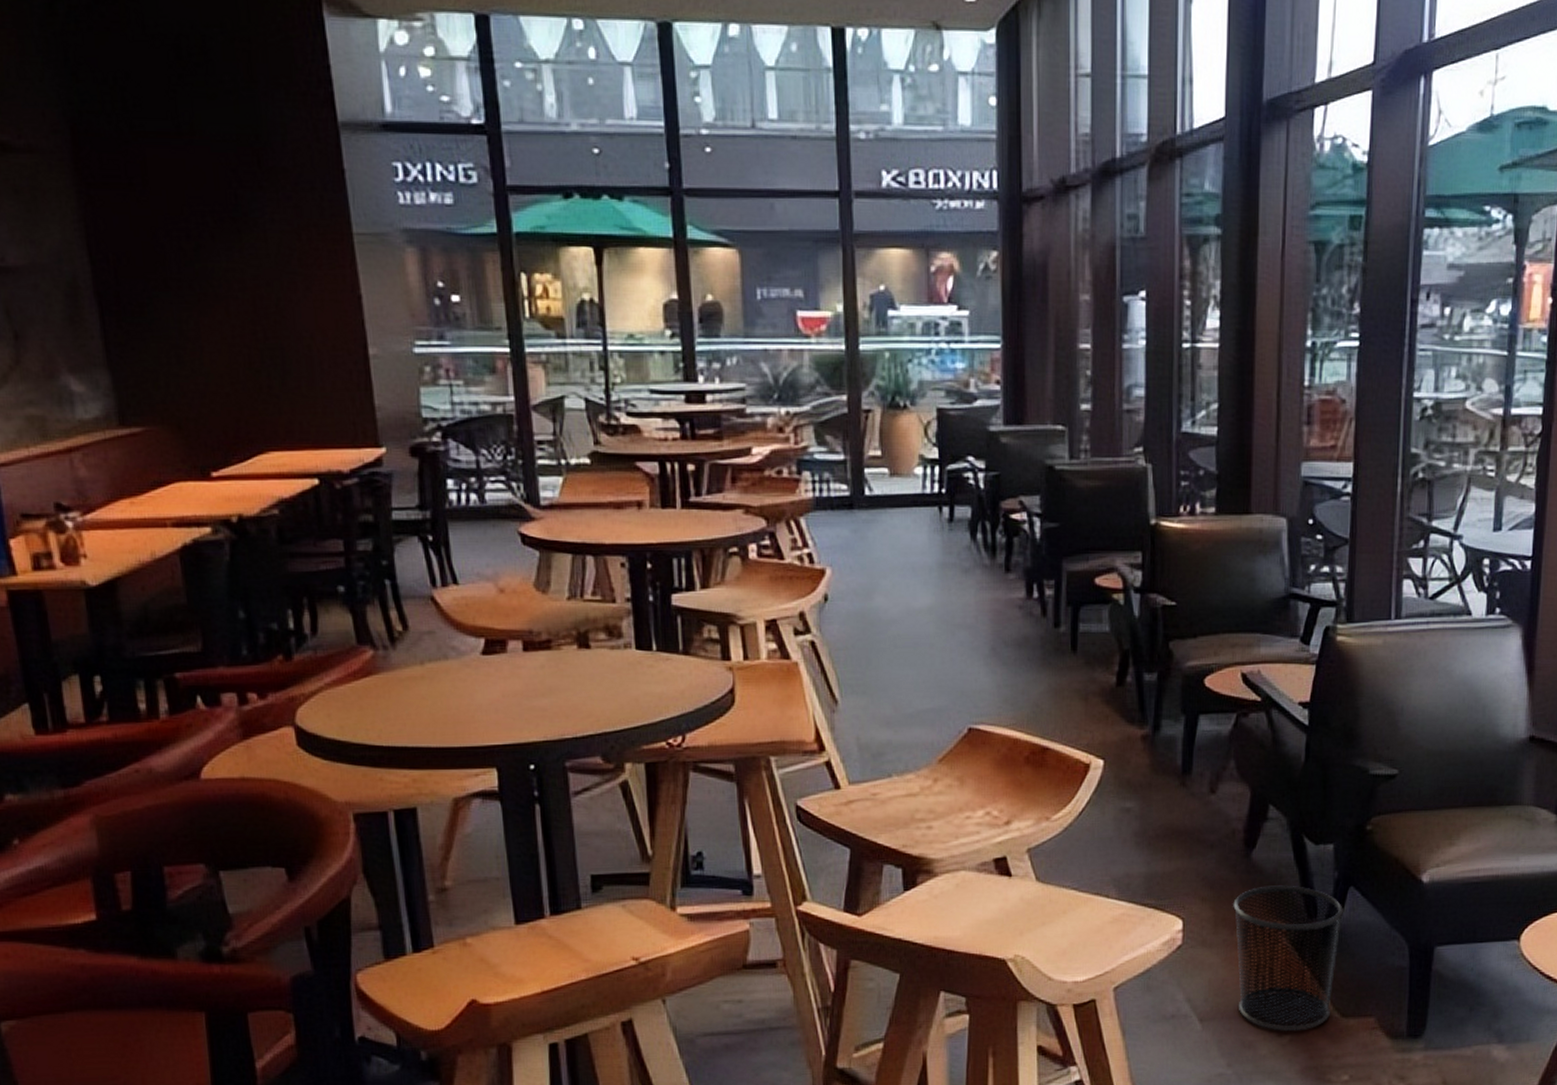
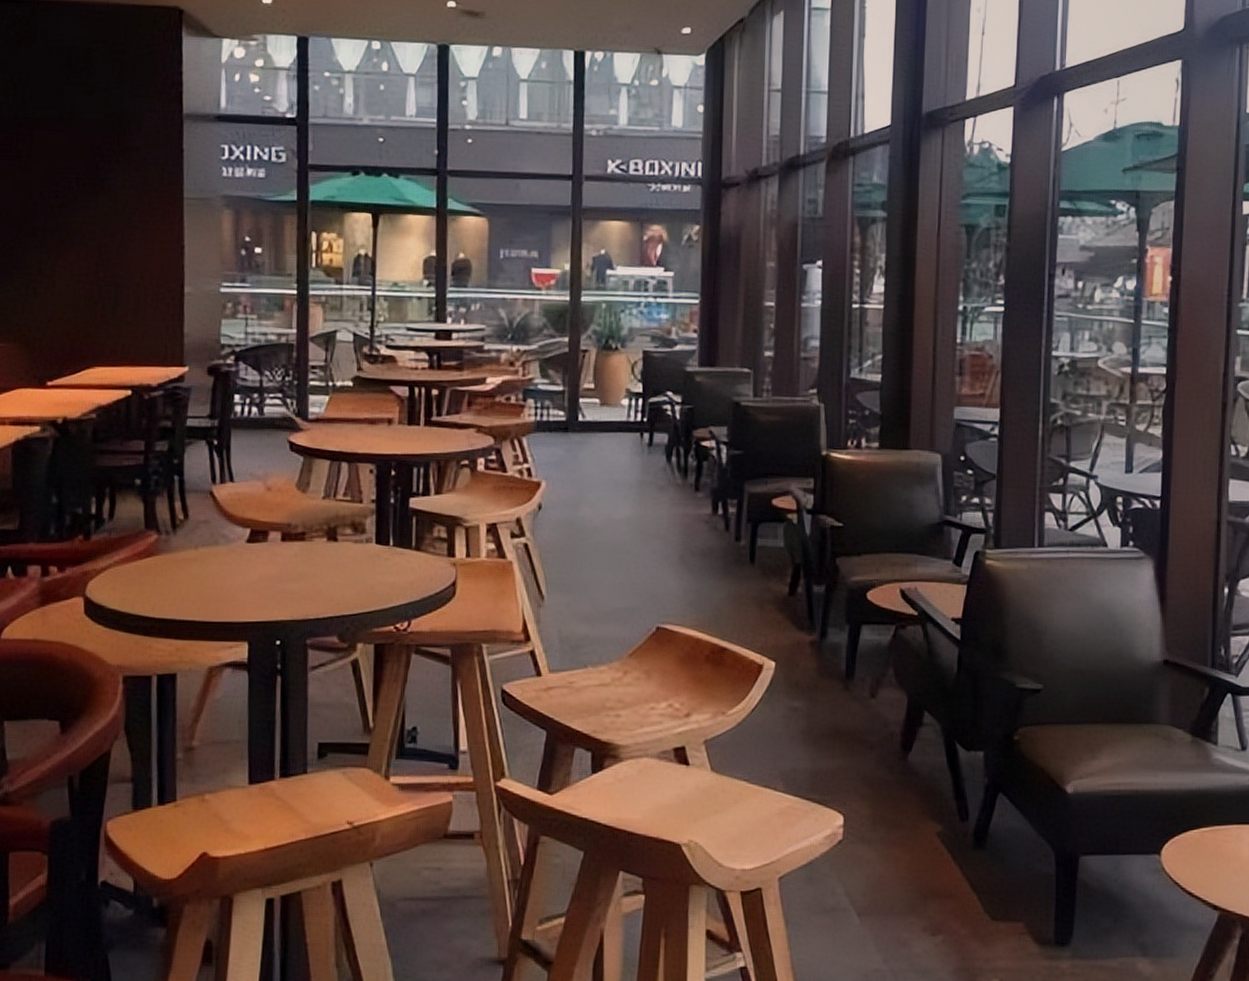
waste bin: present [1233,885,1343,1032] -> none [890,787,993,932]

